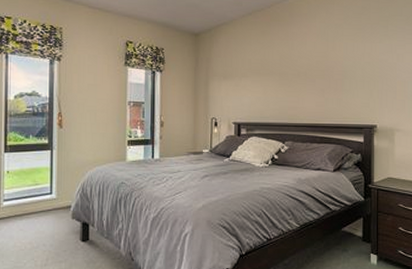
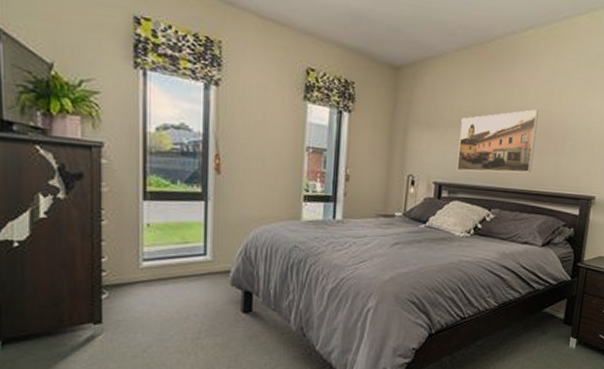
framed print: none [252,57,317,112] -> present [456,109,539,173]

